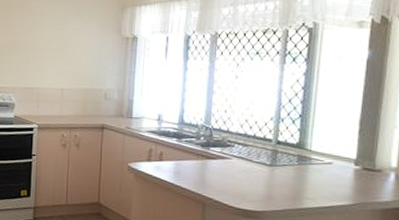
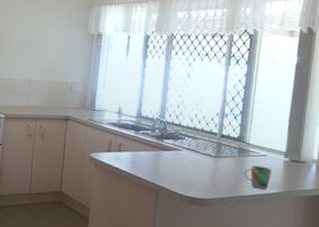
mug: none [306,174,339,201] -> present [244,165,271,190]

